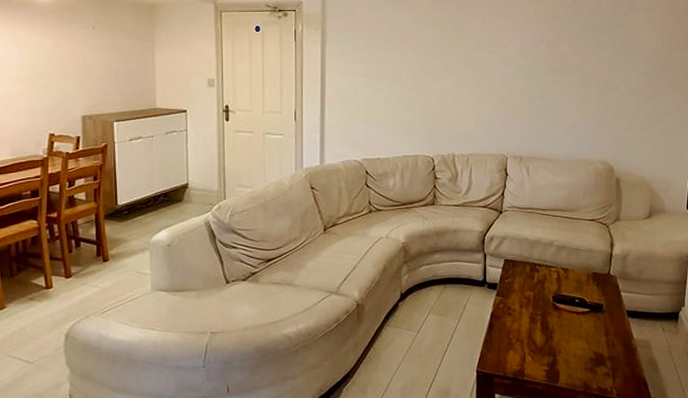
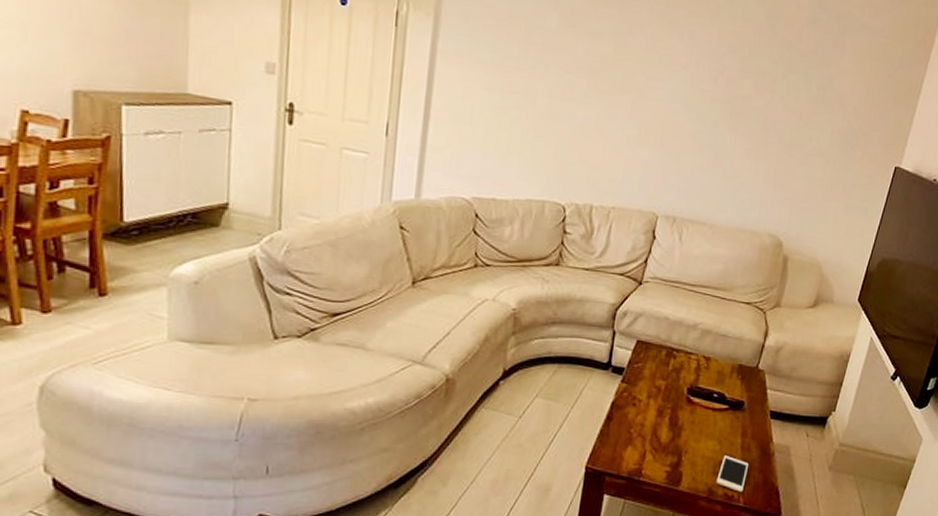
cell phone: none [589,352,616,386] -> present [716,454,748,493]

